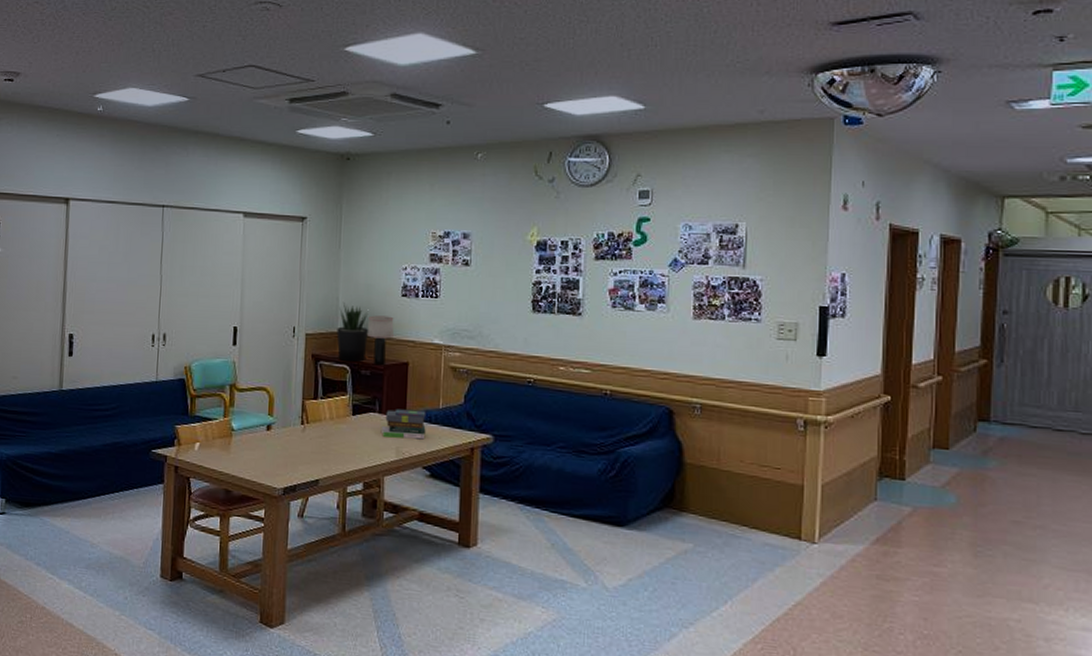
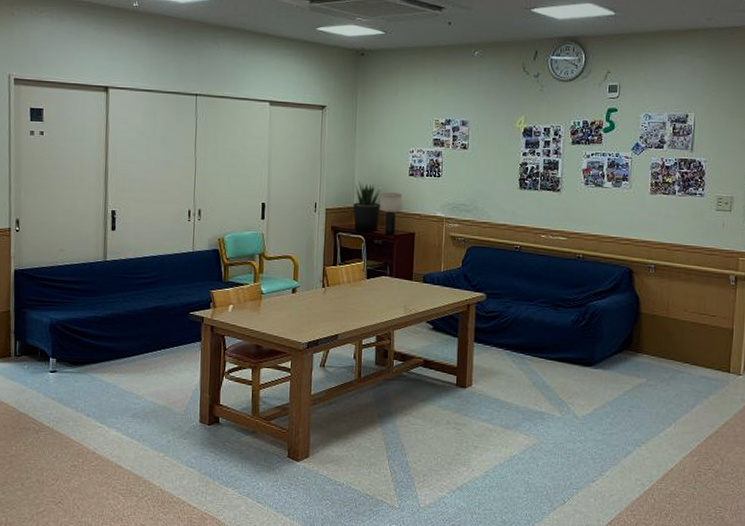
books: present [380,409,427,440] -> none [391,272,430,299]

